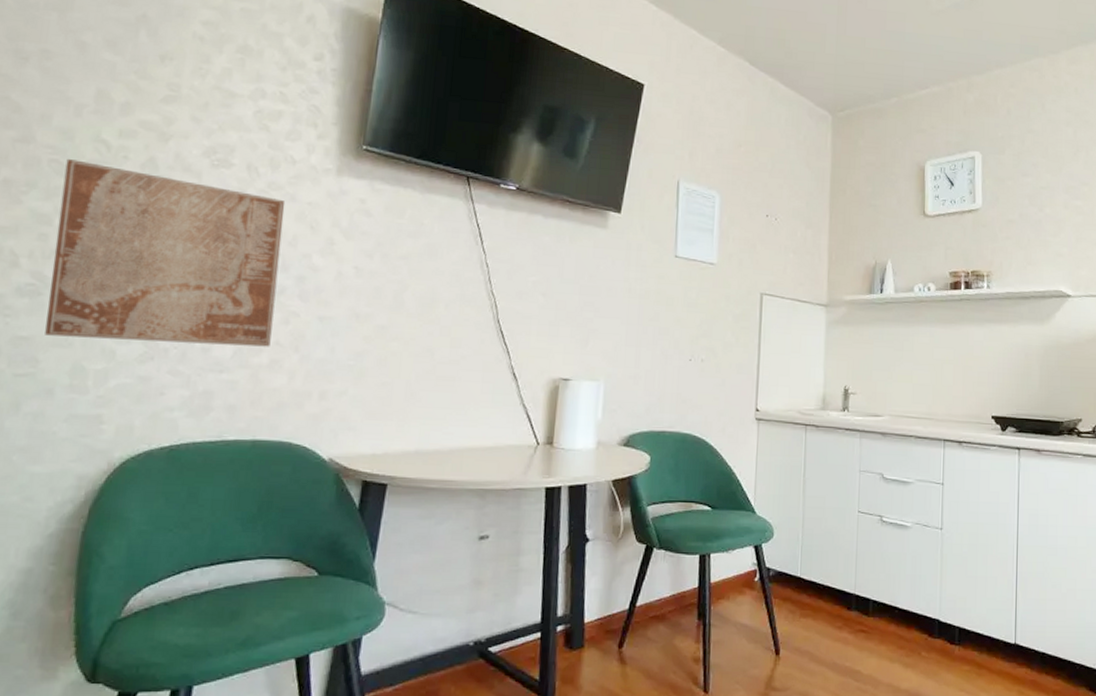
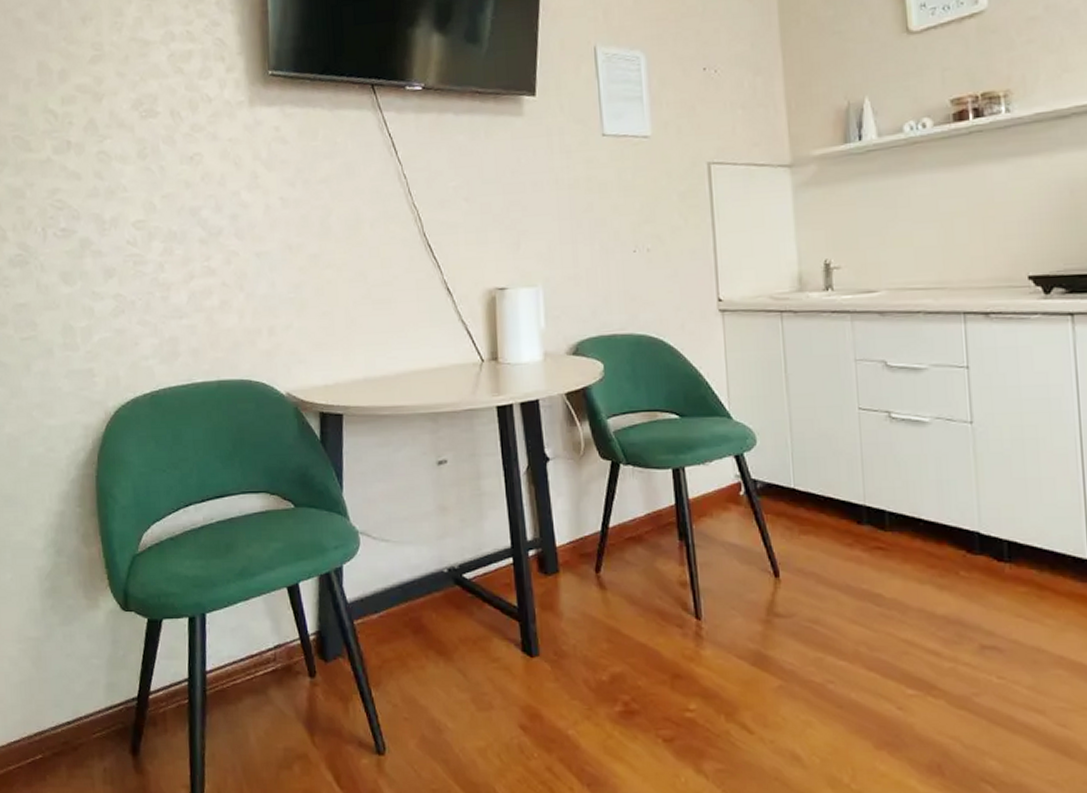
wall art: present [45,159,286,347] -> none [26,133,218,300]

